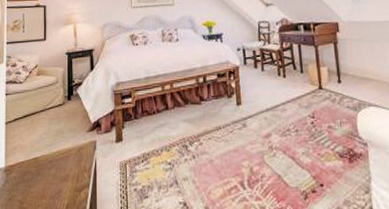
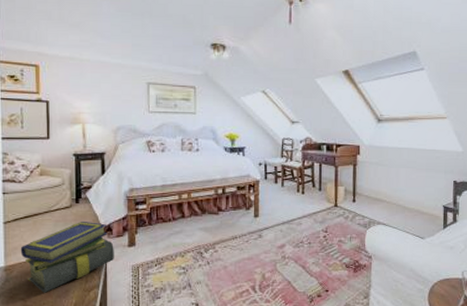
stack of books: none [19,117,103,194] -> present [20,220,114,293]

